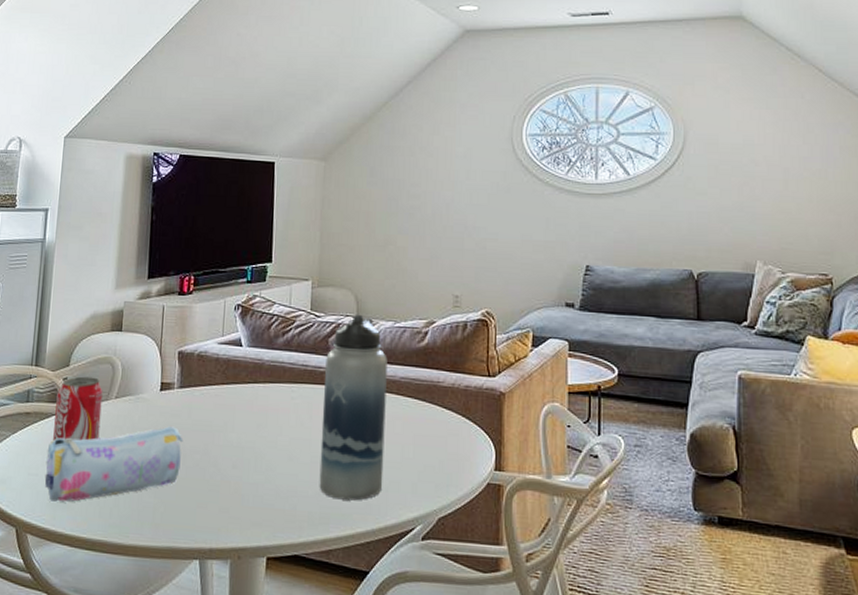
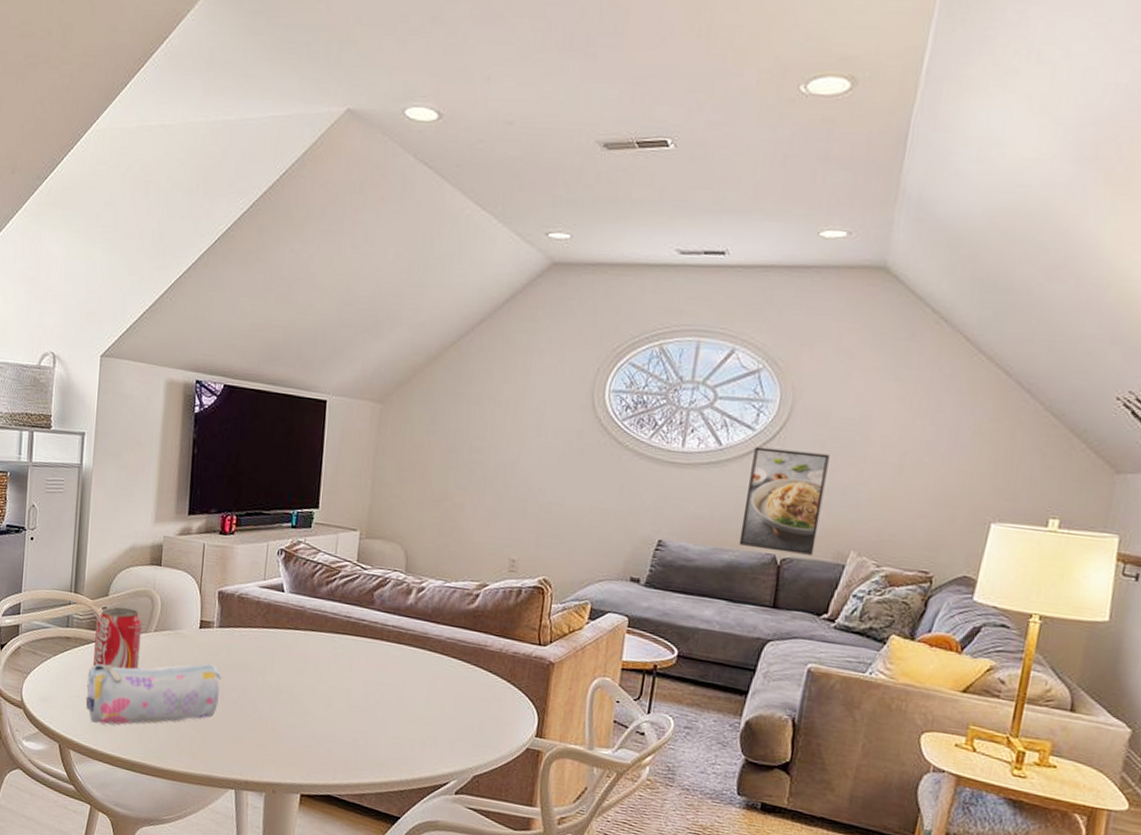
water bottle: present [319,314,387,501] -> none [355,570,434,752]
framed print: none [657,174,725,268] -> present [738,446,830,556]

